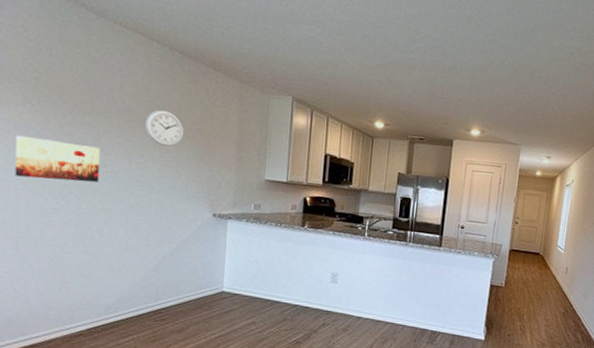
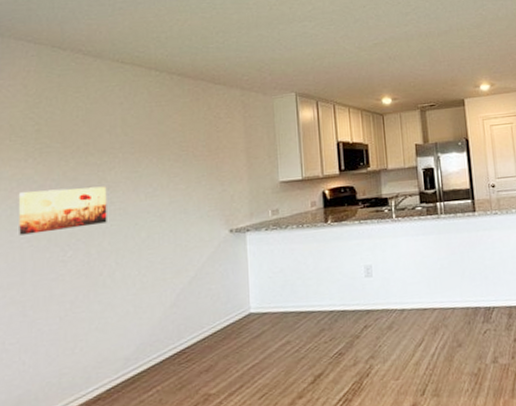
wall clock: present [145,110,183,146] -> none [151,134,190,170]

